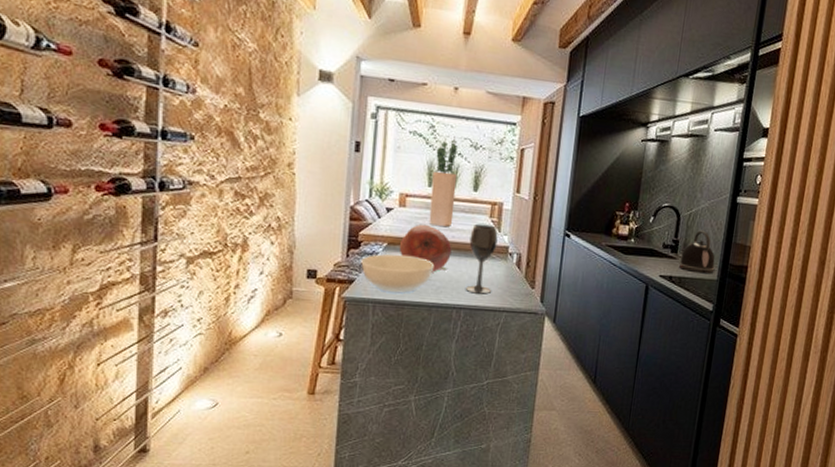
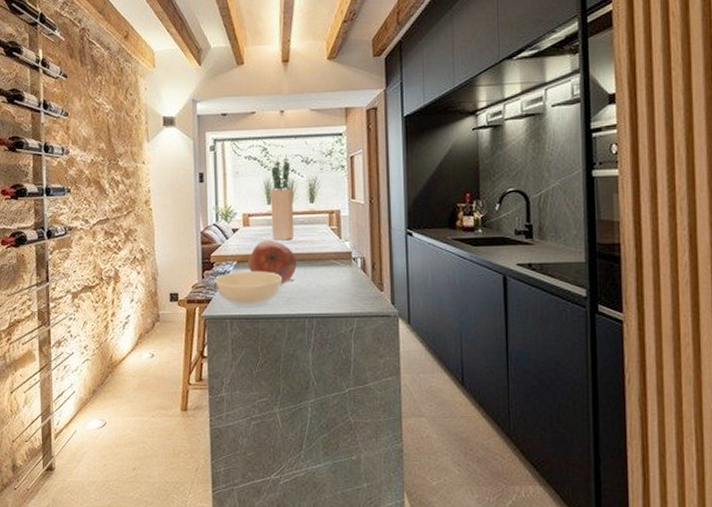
wine glass: present [466,223,498,294] -> none [312,233,340,302]
kettle: present [679,229,715,274] -> none [536,210,580,257]

